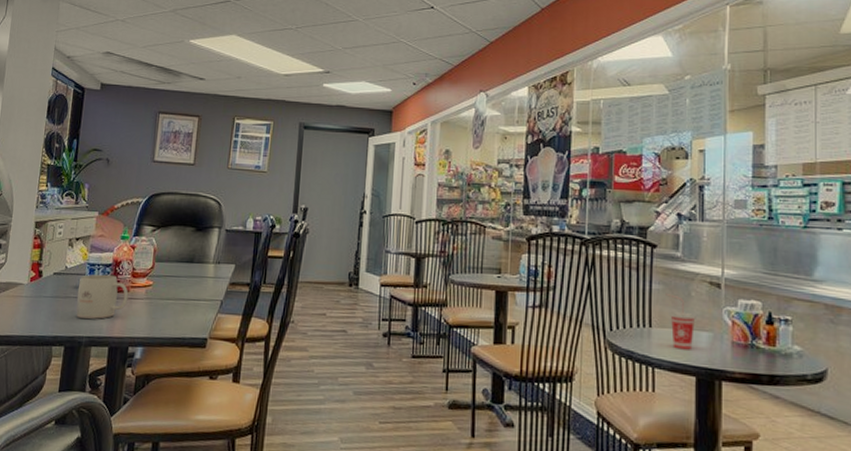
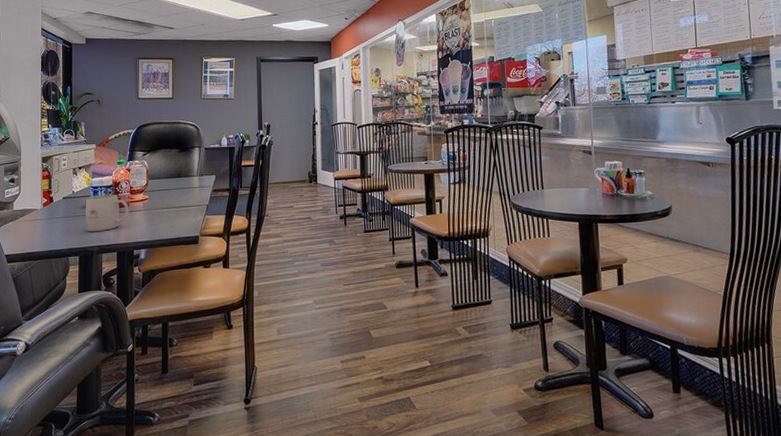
beverage cup: present [666,294,696,350] -> none [552,163,576,203]

